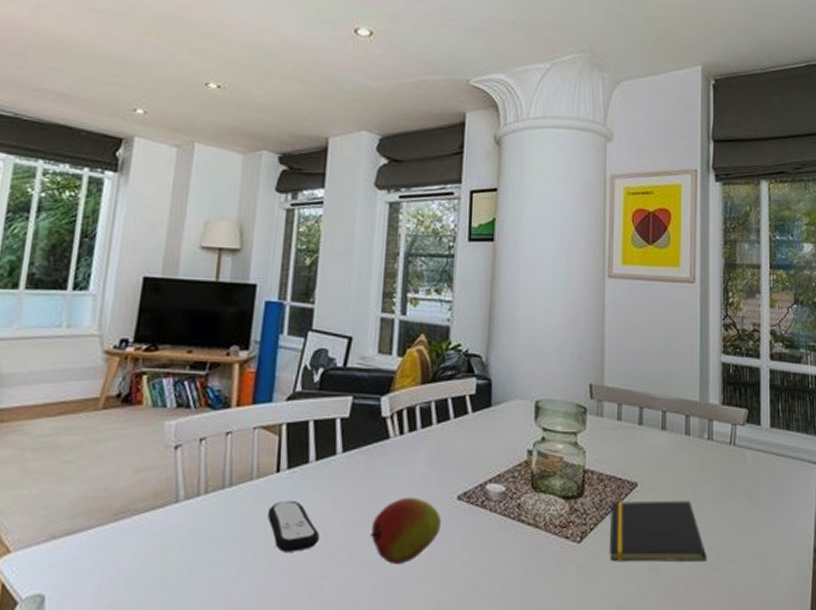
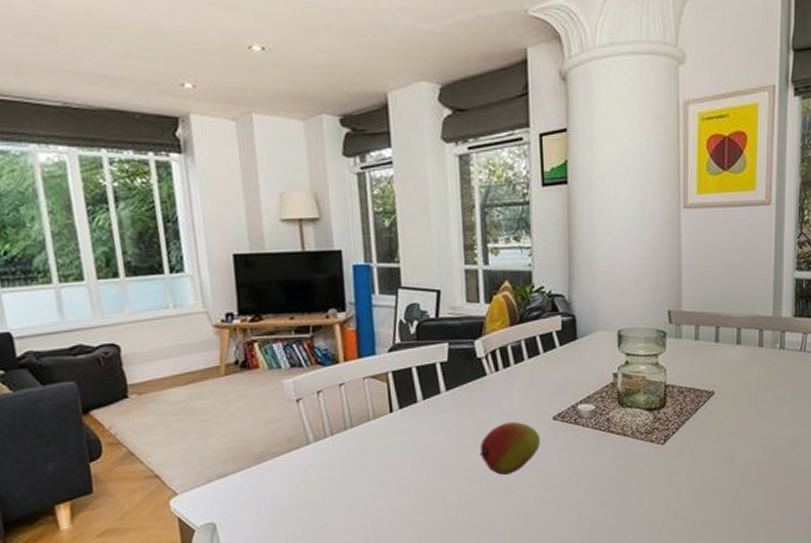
remote control: present [267,500,319,552] -> none [387,433,436,474]
notepad: present [609,500,707,562] -> none [689,401,777,456]

